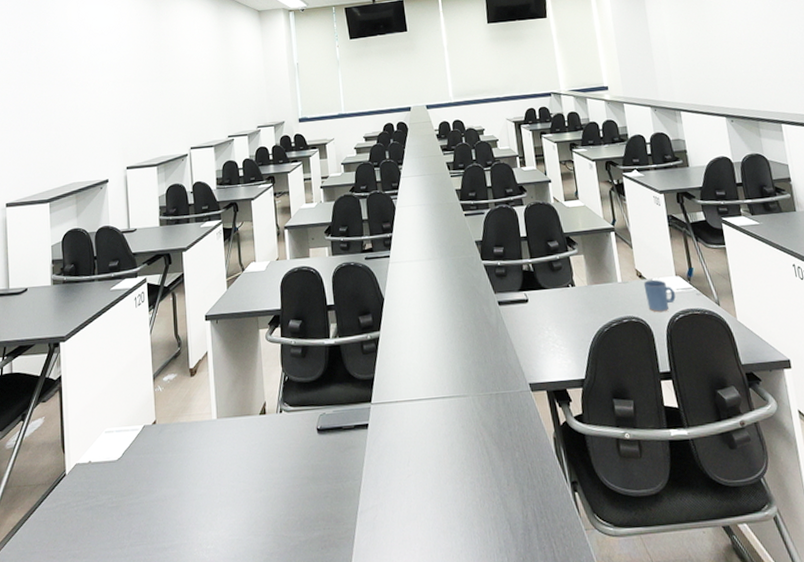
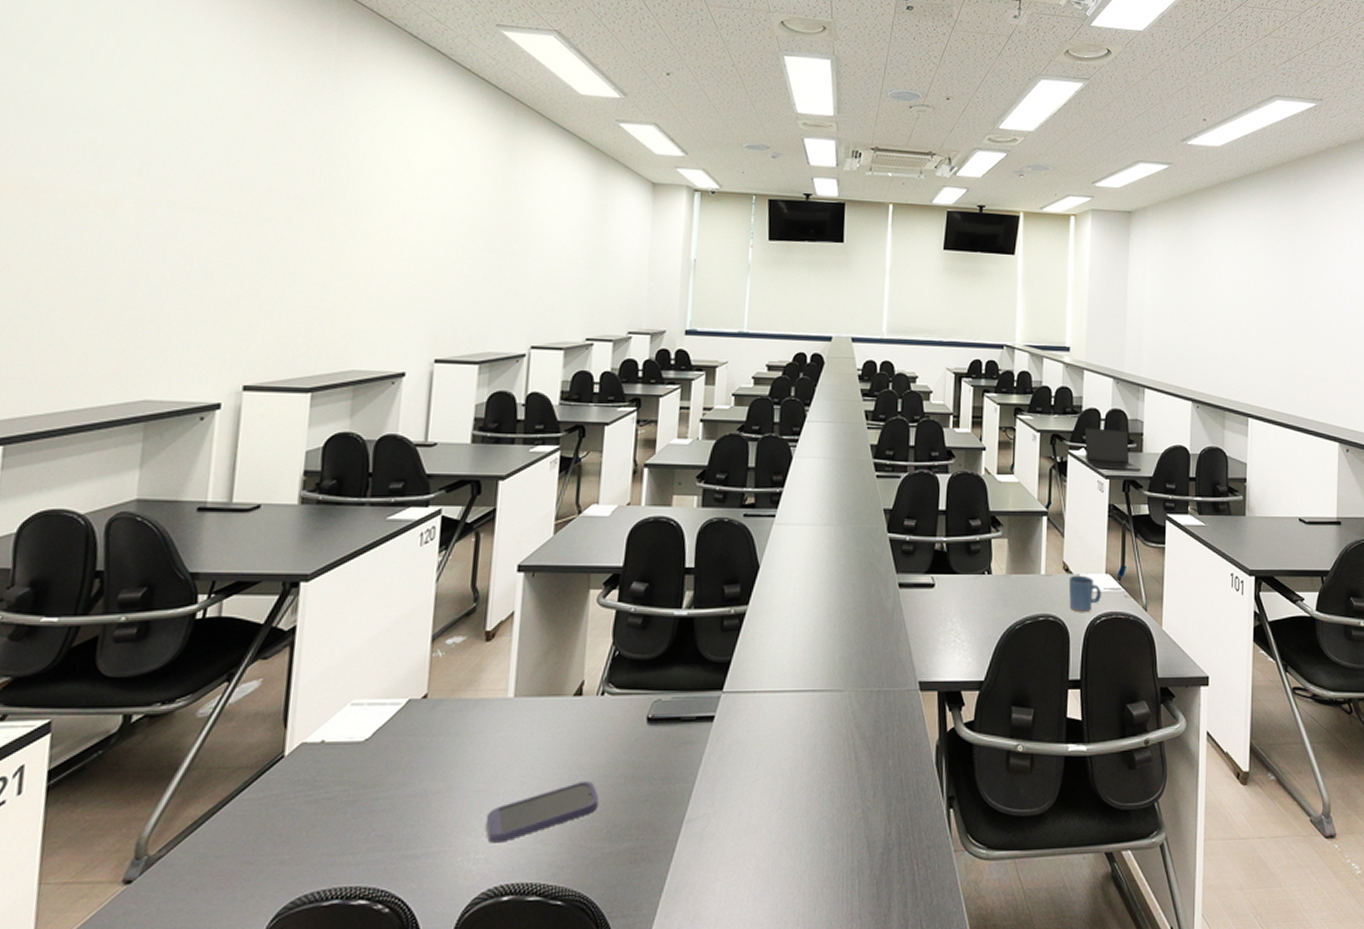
mobile phone: none [210,483,290,536] -> present [485,782,598,843]
laptop: none [634,150,690,187] -> present [1085,428,1140,472]

